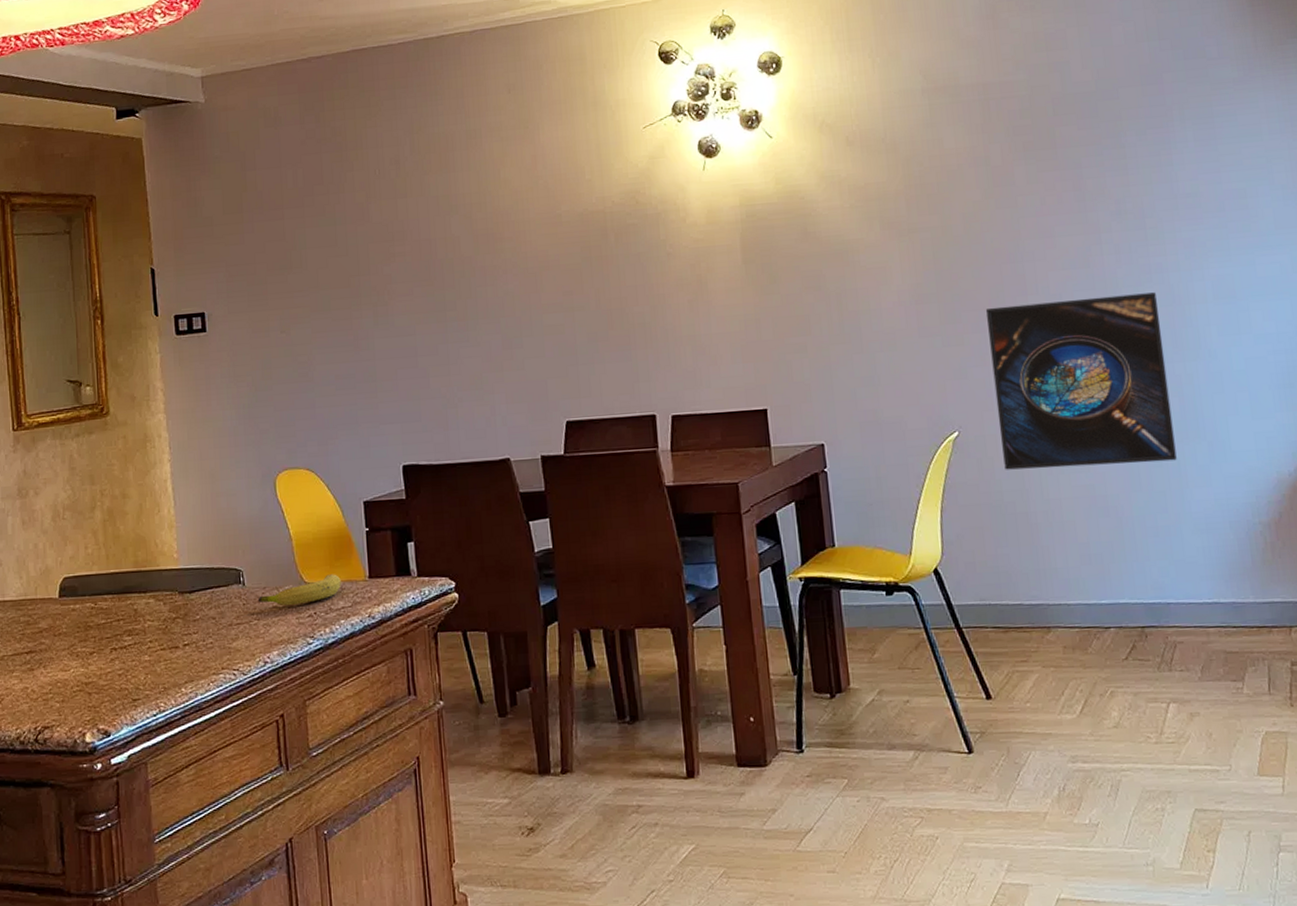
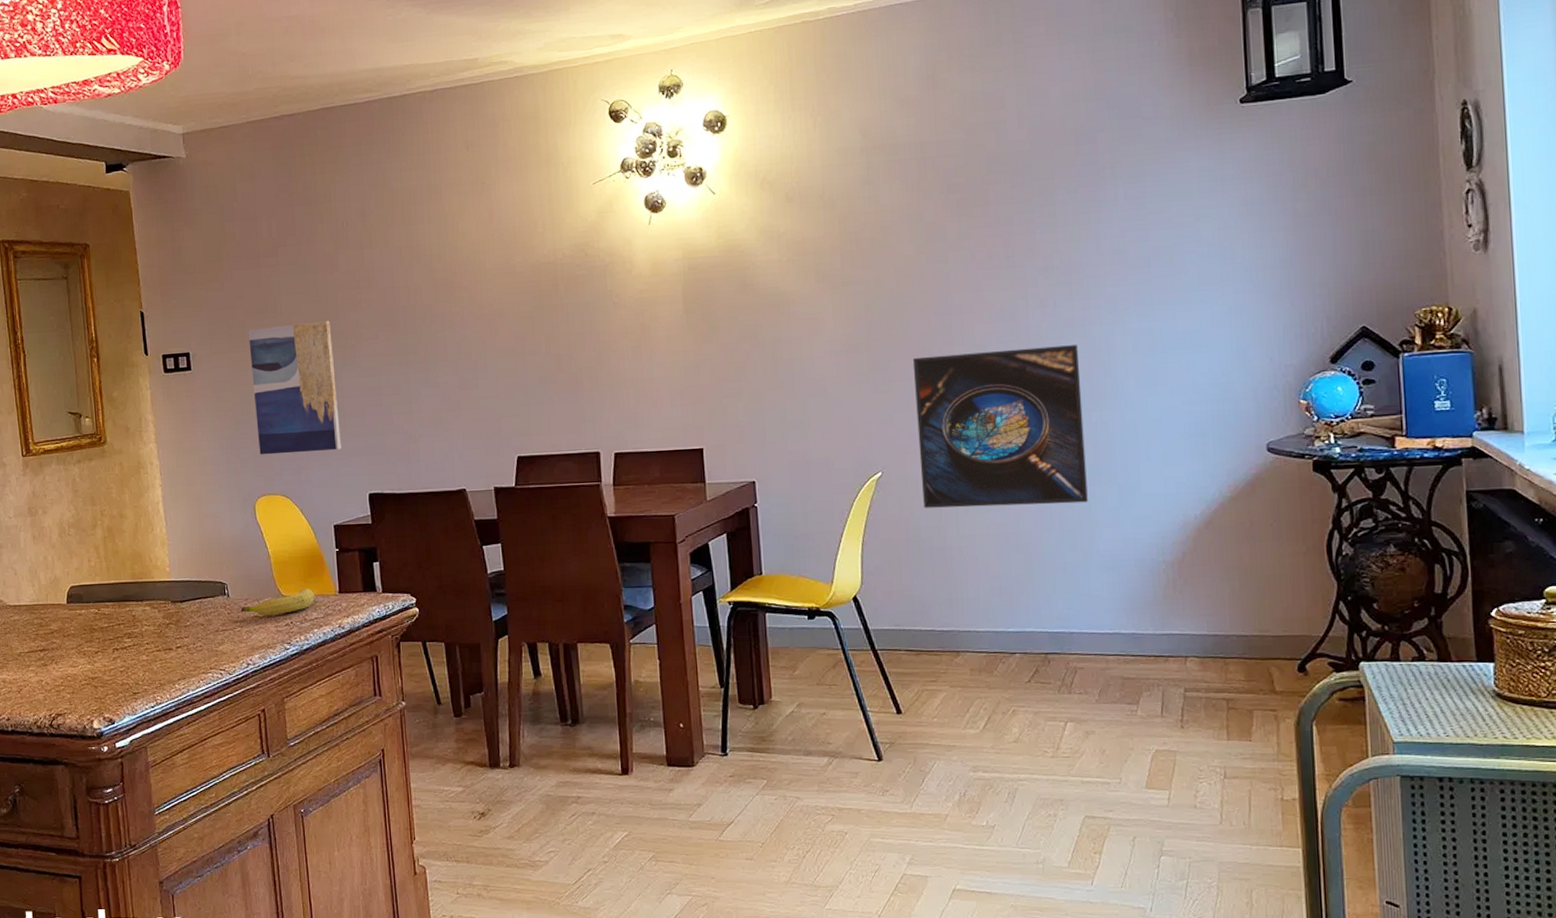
wall art: none [270,275,372,425] -> present [248,320,341,455]

